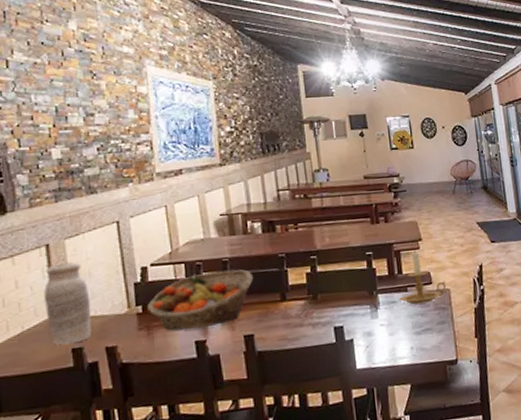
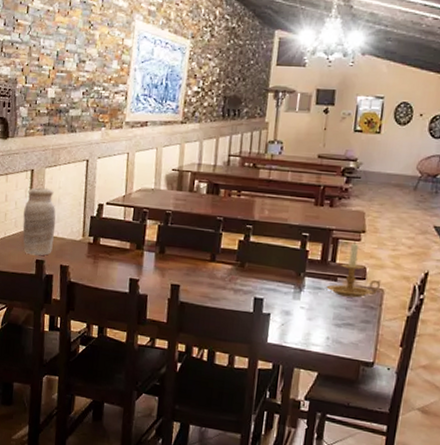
fruit basket: present [147,269,253,331] -> none [97,220,190,269]

